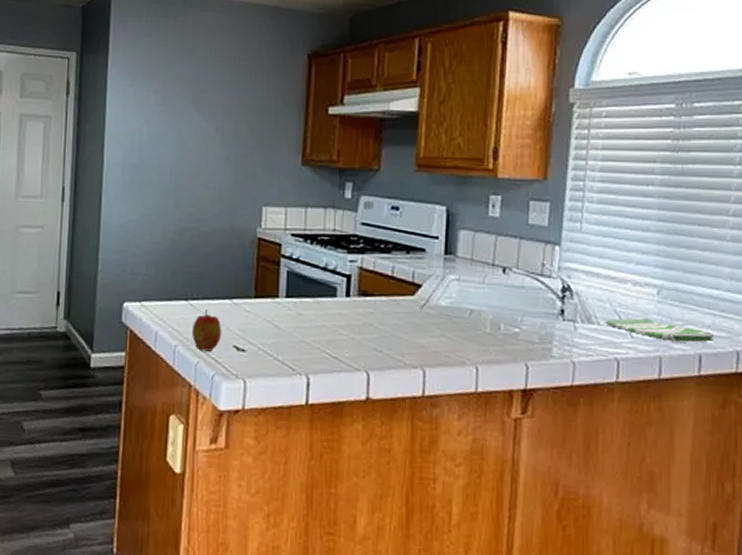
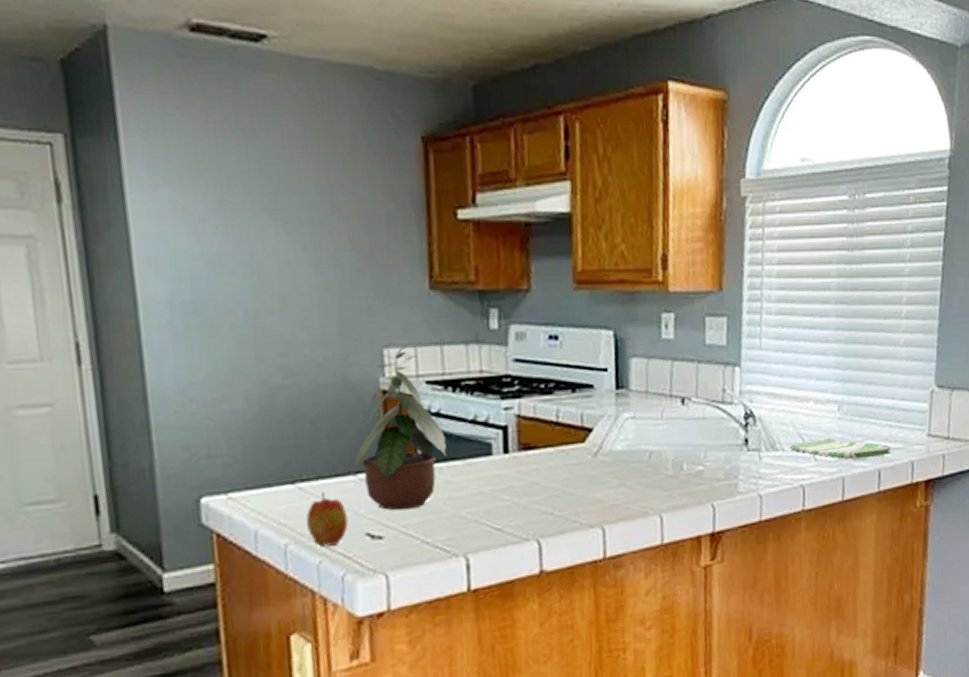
potted plant: none [231,205,301,332] -> present [354,344,447,511]

